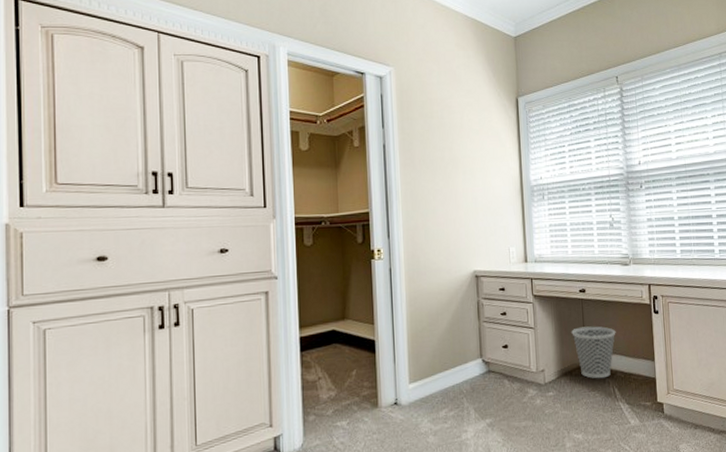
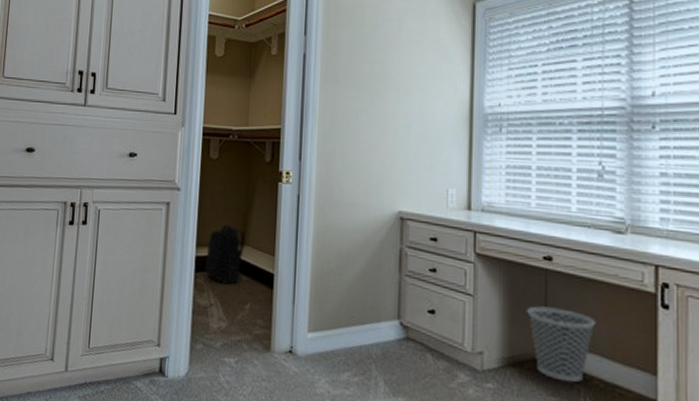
backpack: none [309,304,347,357] -> present [204,225,245,284]

